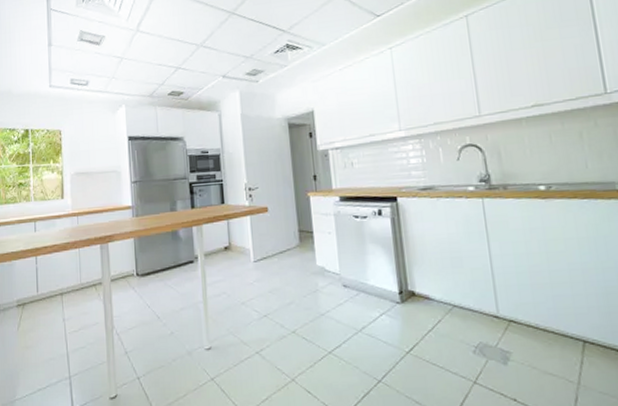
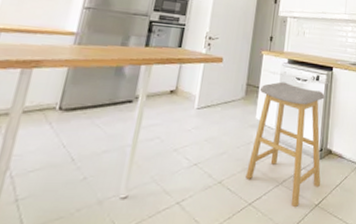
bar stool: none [314,222,407,356] -> present [246,82,325,208]

